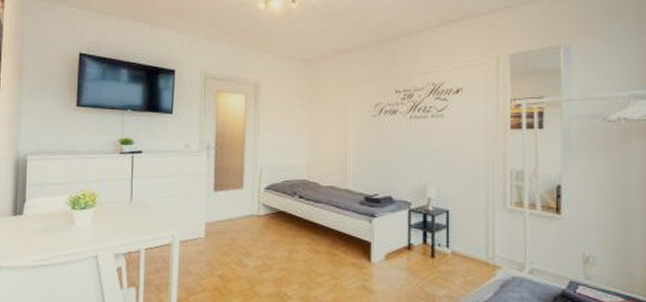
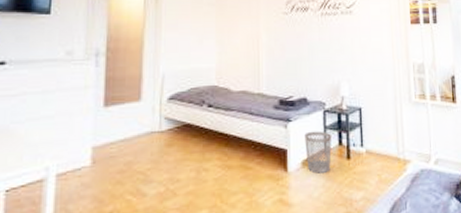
wastebasket: none [388,228,415,268] -> present [304,131,332,174]

